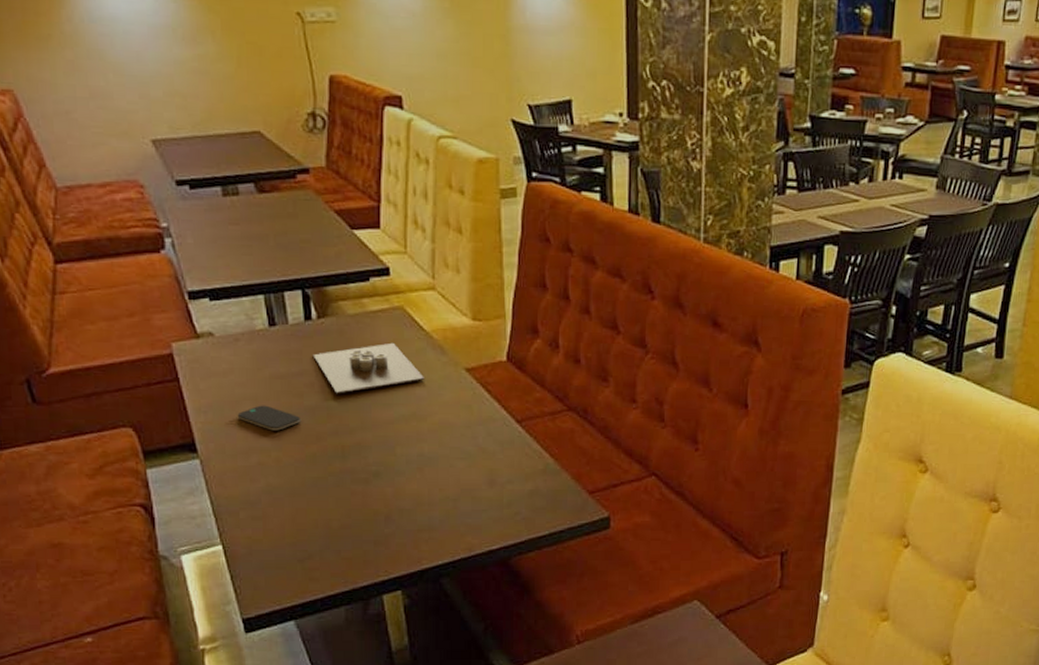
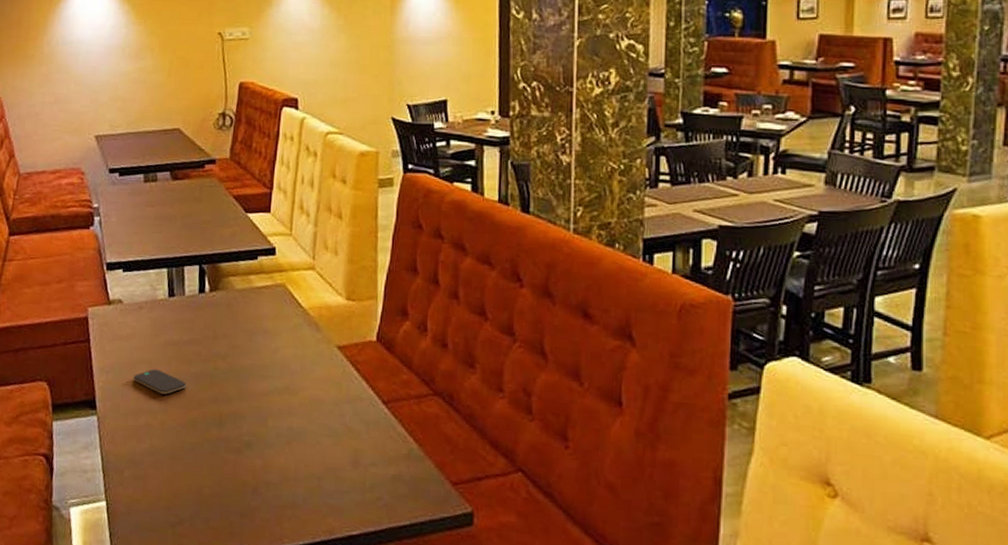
candle: present [312,342,424,394] -> none [202,317,299,364]

